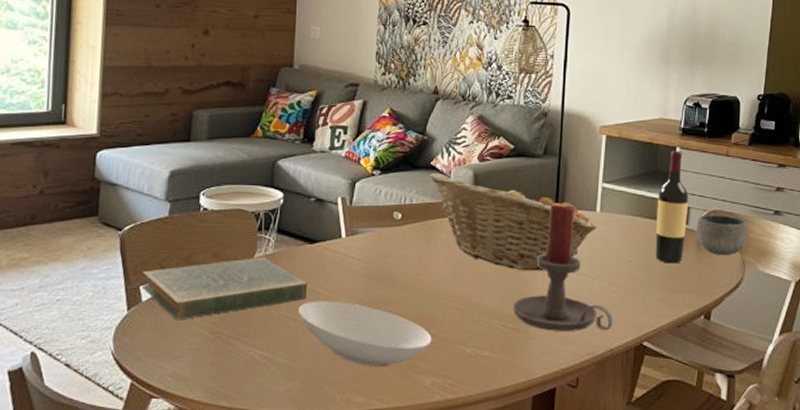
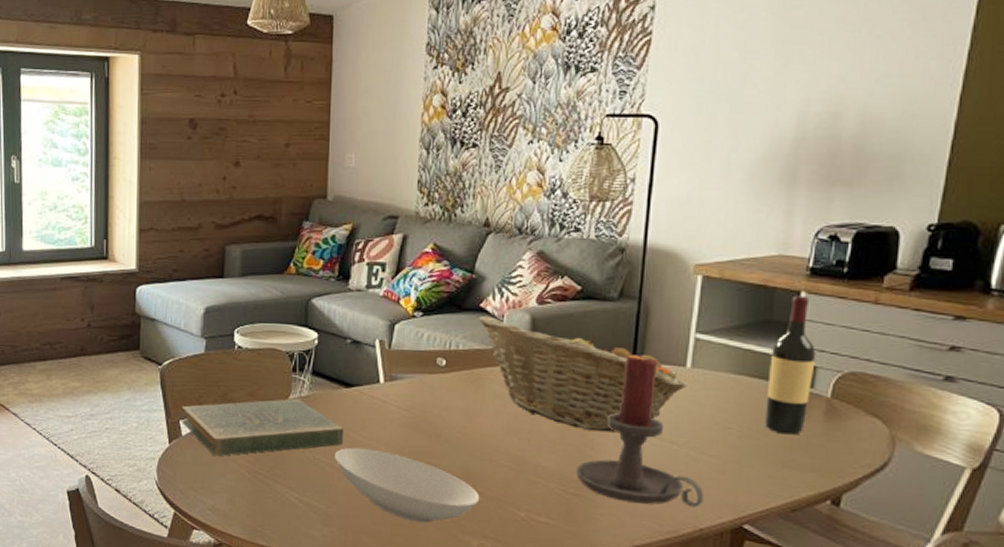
bowl: present [696,214,749,256] -> none [824,376,904,430]

